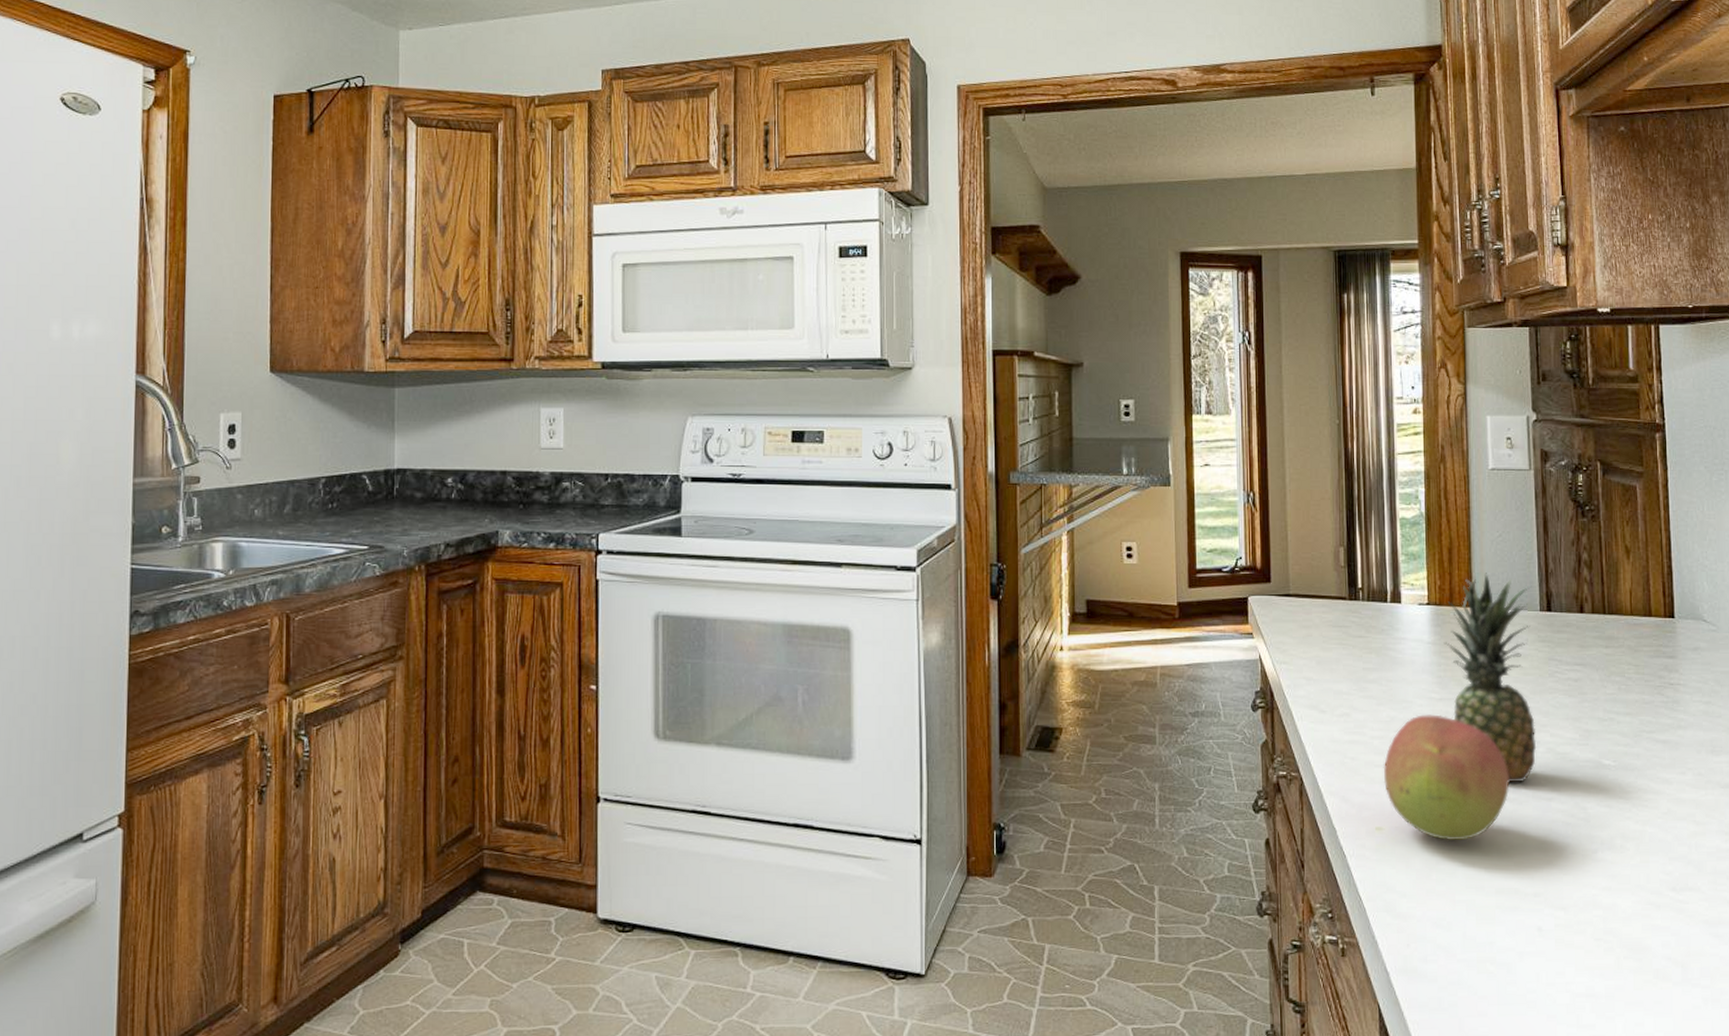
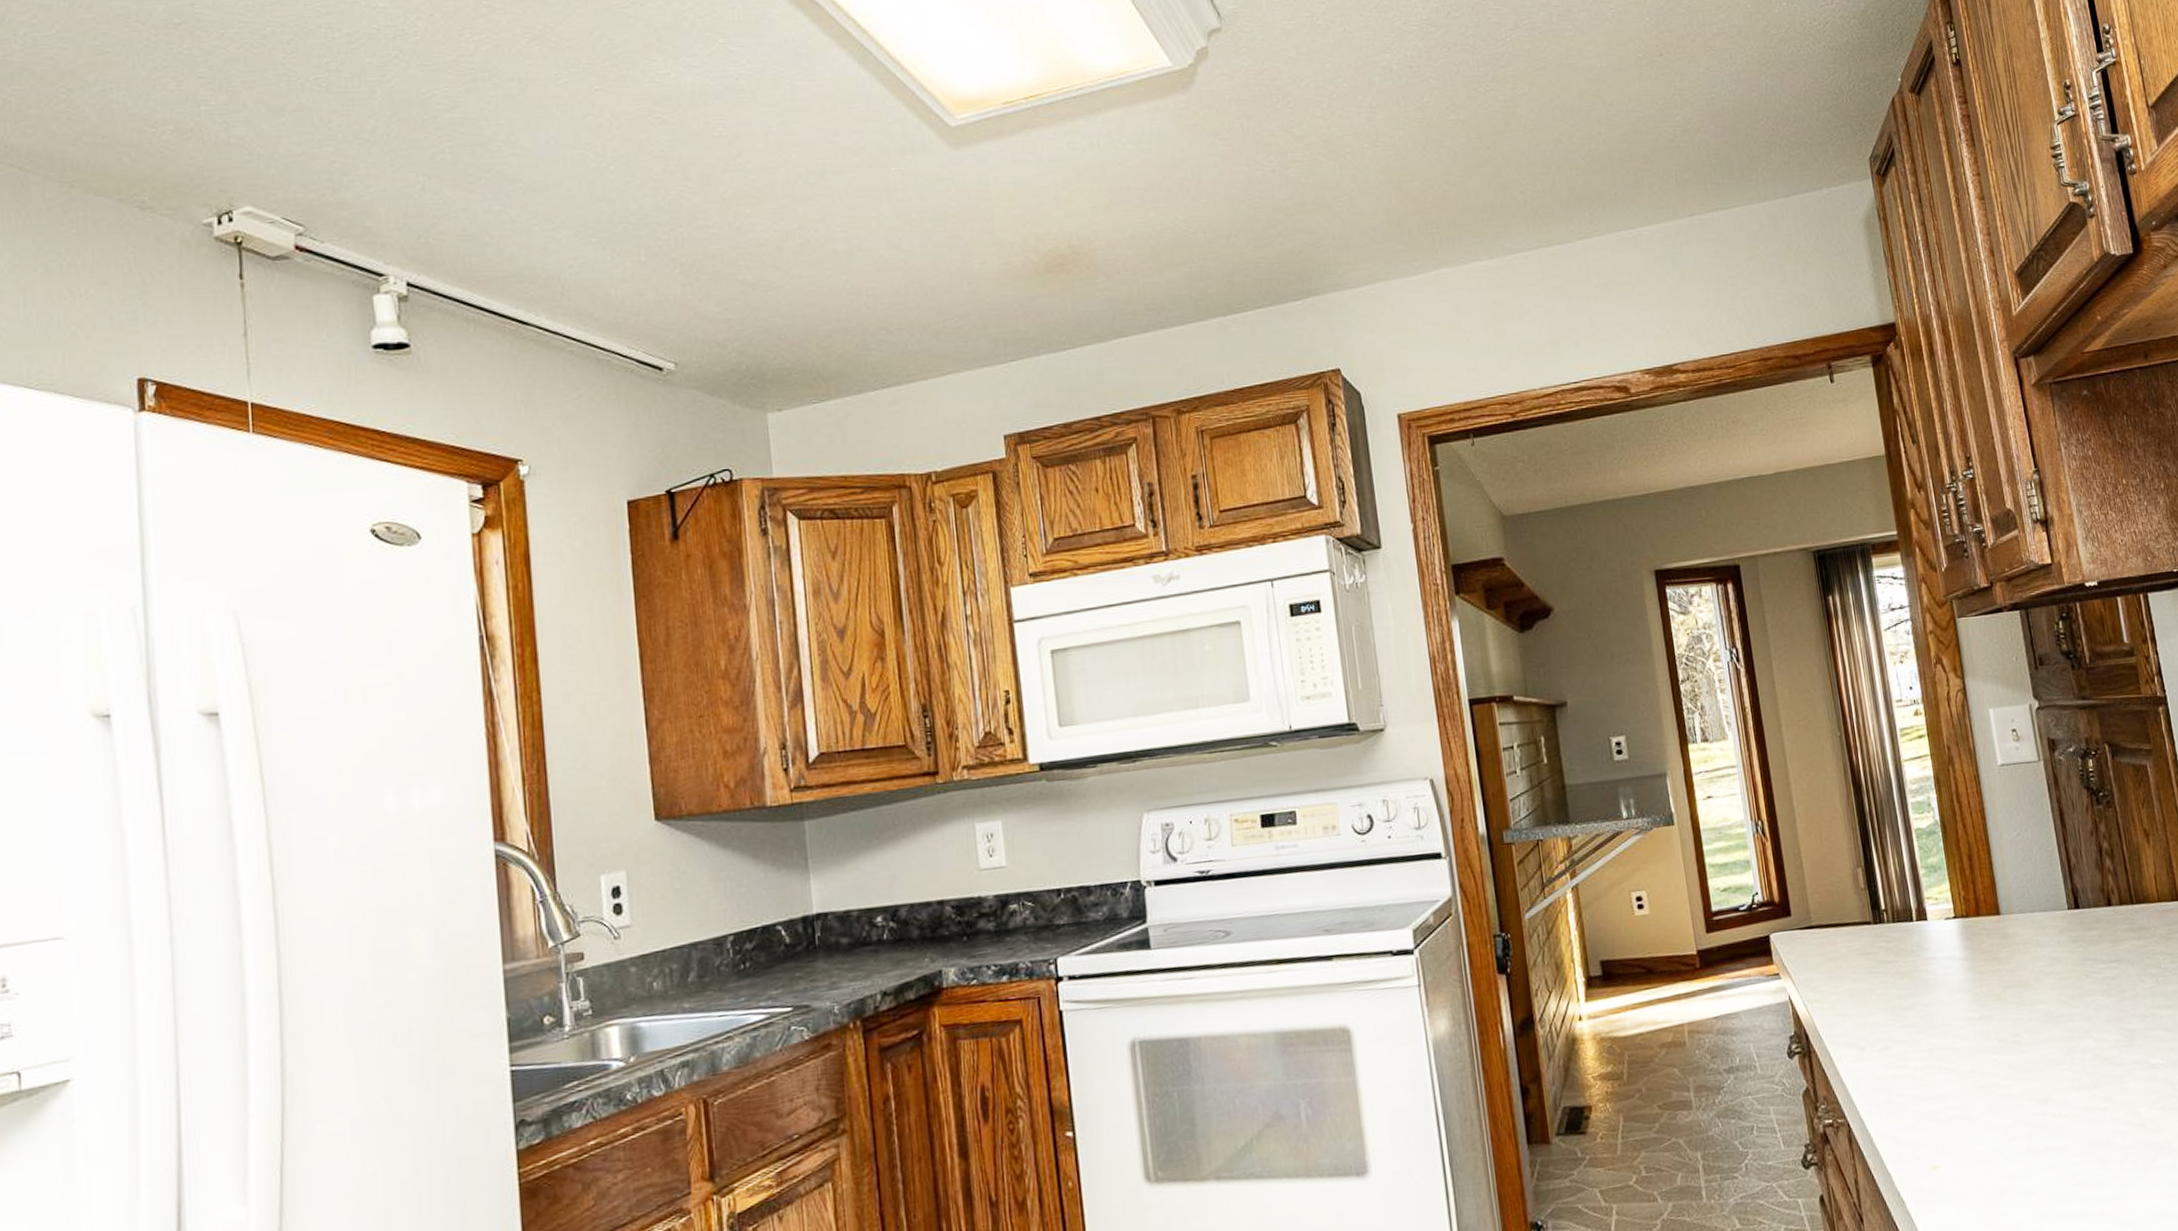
fruit: present [1383,714,1509,841] -> none [1931,1035,2061,1169]
fruit: present [1443,573,1537,783] -> none [1974,876,2085,1097]

